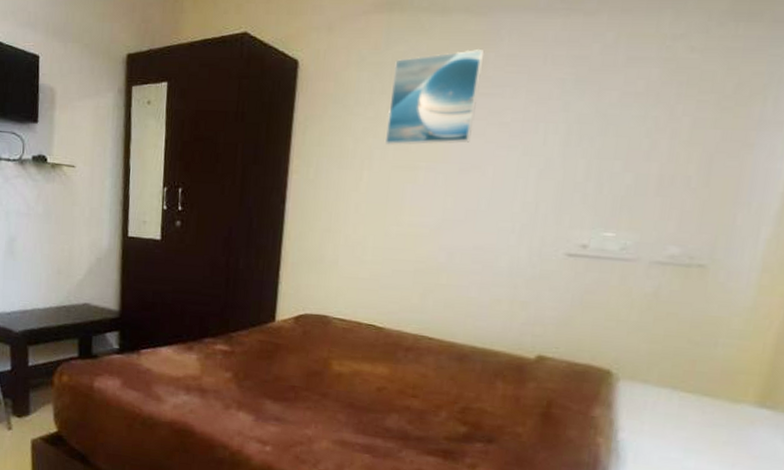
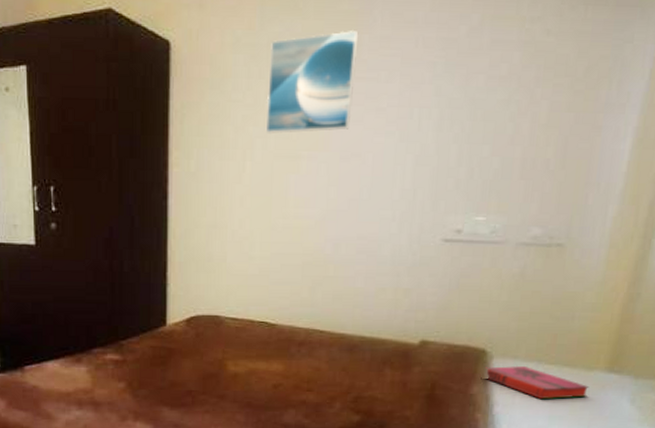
hardback book: none [610,389,735,432] -> present [485,365,590,400]

